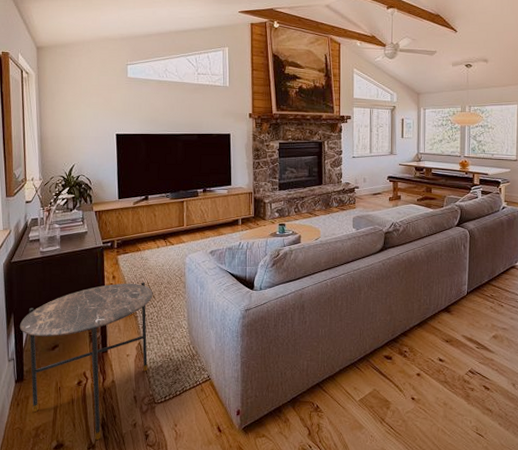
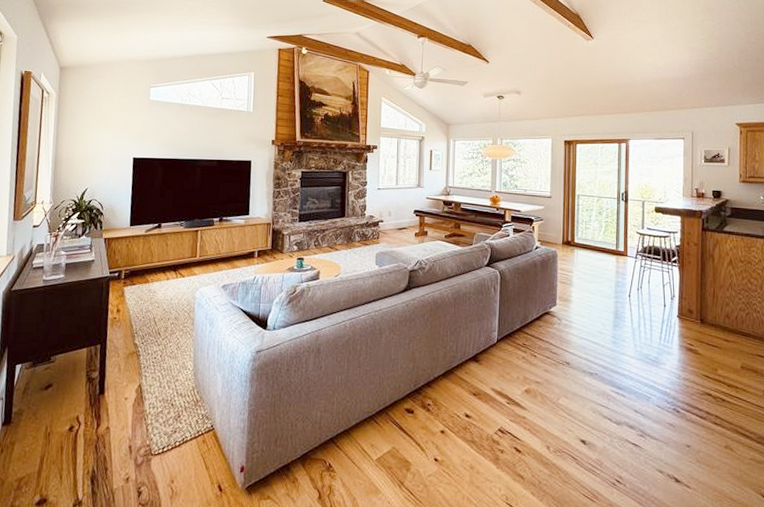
side table: present [19,282,153,441] -> none [12,316,159,497]

